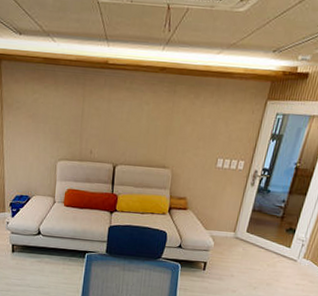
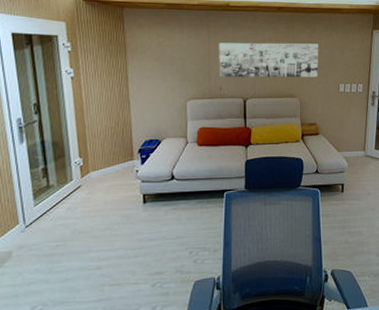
wall art: none [90,103,200,149] -> present [219,43,318,78]

